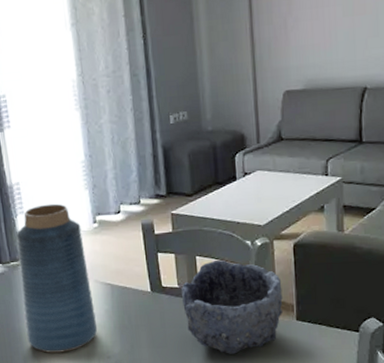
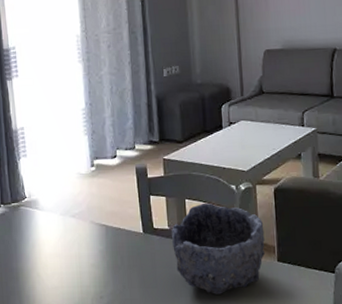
vase: present [16,203,98,353] -> none [18,147,92,293]

